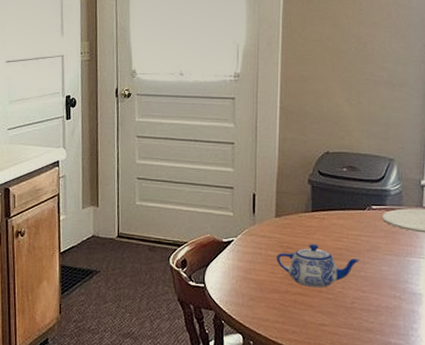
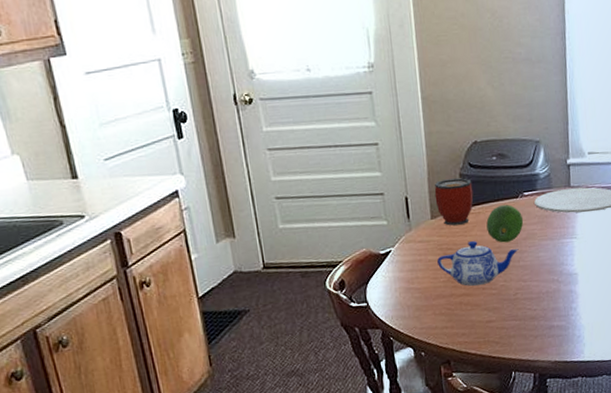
mug: none [281,183,320,227] -> present [434,178,474,226]
fruit: none [330,215,369,251] -> present [486,204,524,243]

